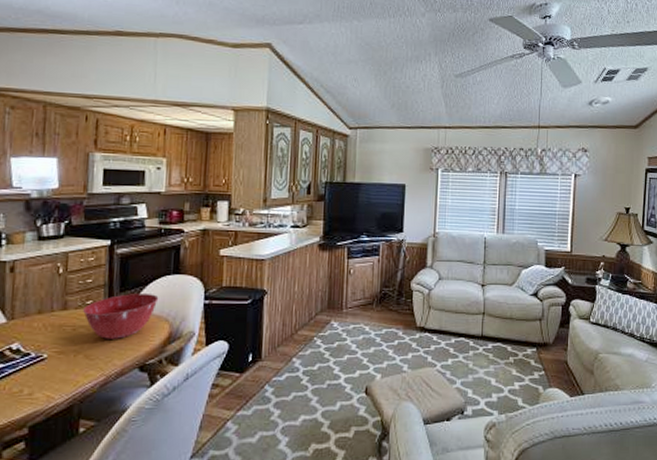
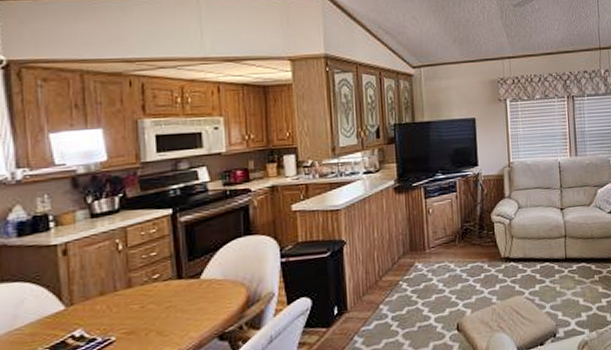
mixing bowl: present [83,294,159,339] -> none [150,259,232,313]

